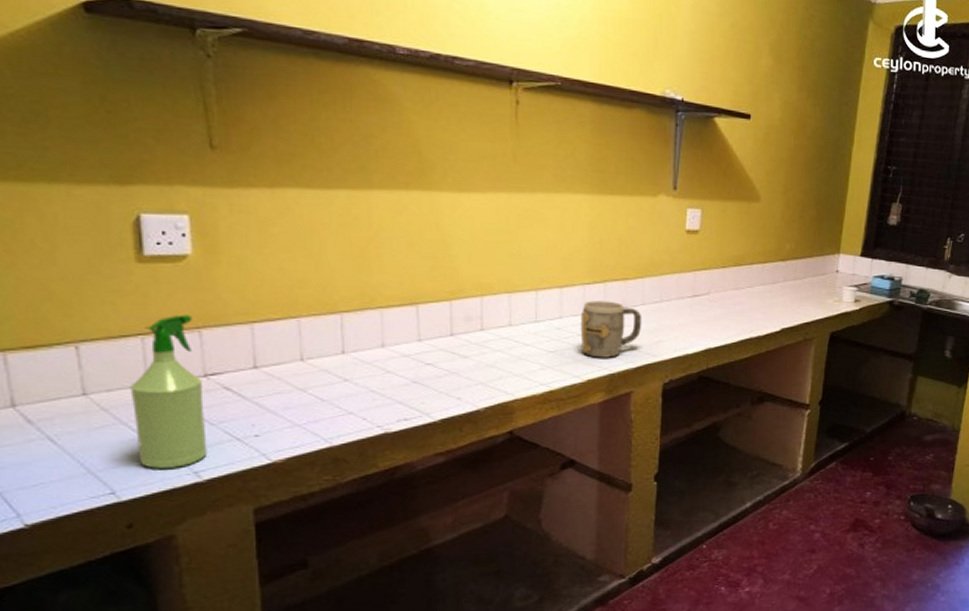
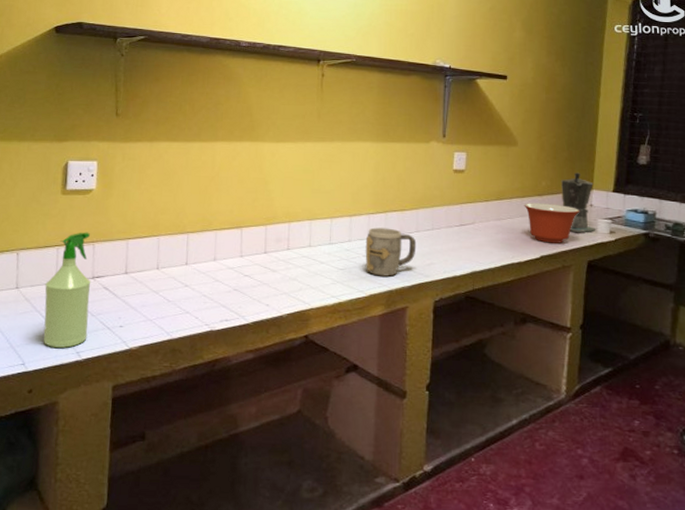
mixing bowl: none [765,269,825,314] -> present [524,203,580,243]
coffee maker: none [806,234,841,303] -> present [560,172,596,233]

